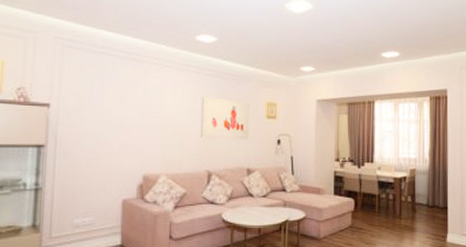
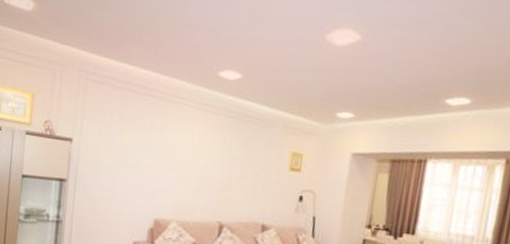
wall art: present [200,97,250,140] -> none [215,141,271,193]

